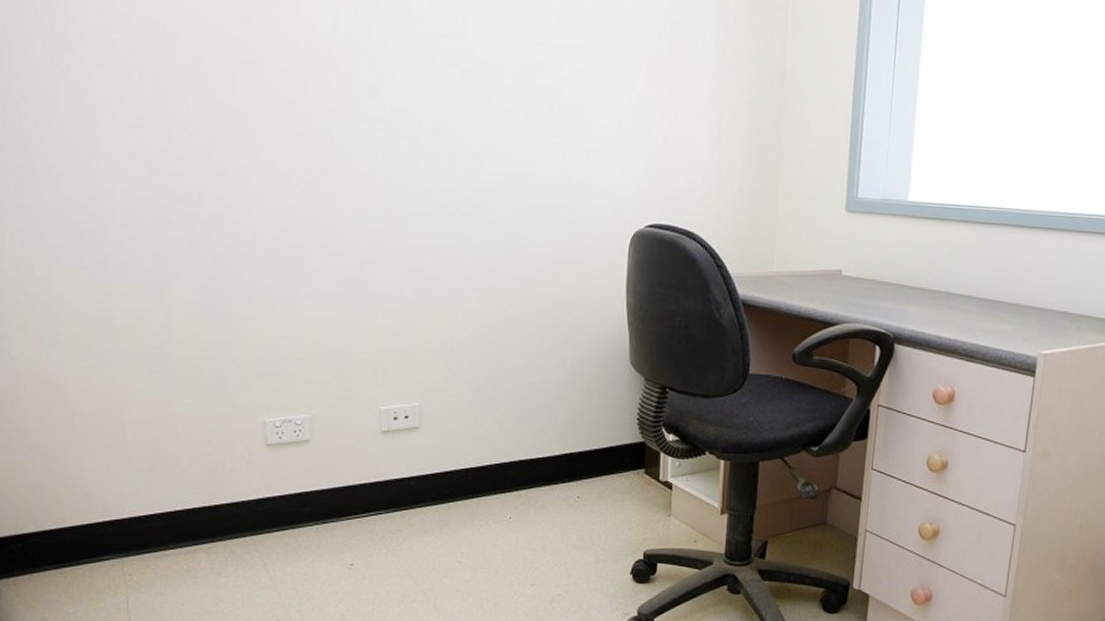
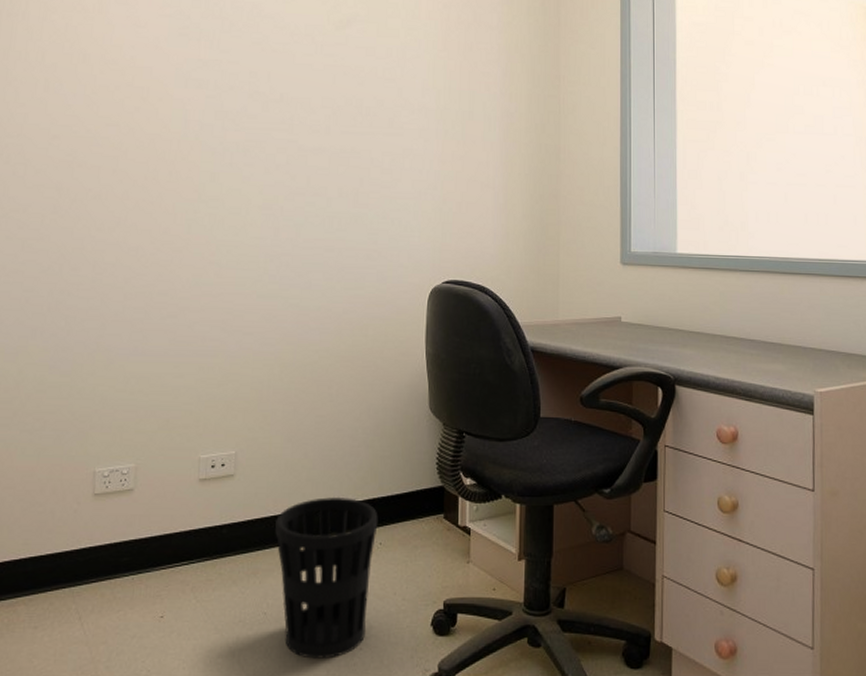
wastebasket: none [467,450,576,604] -> present [275,496,378,659]

